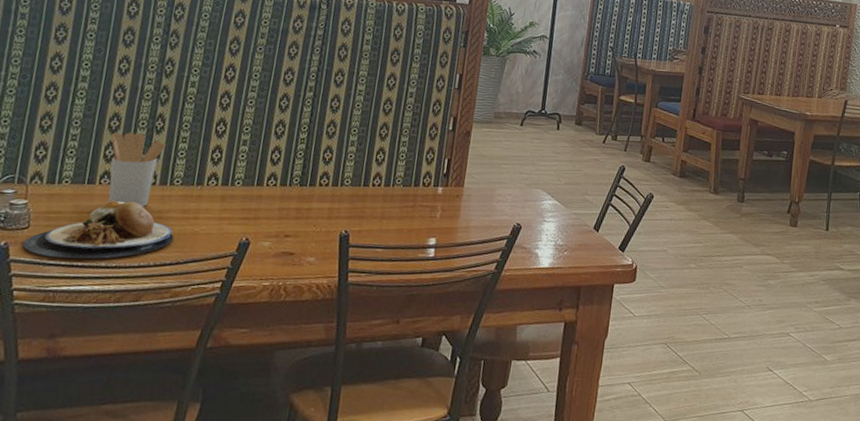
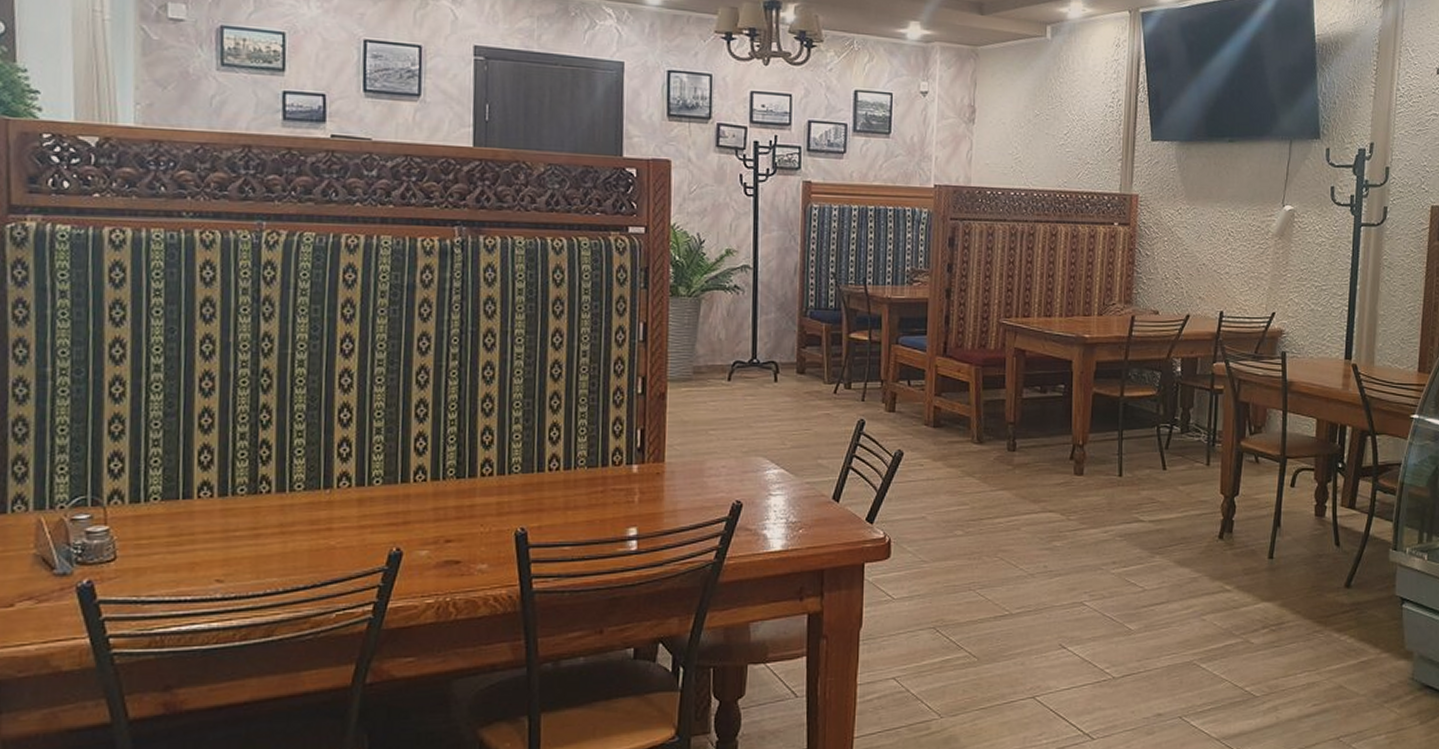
plate: present [22,200,174,259] -> none [111,516,305,593]
utensil holder: present [108,132,166,207] -> none [204,430,277,521]

